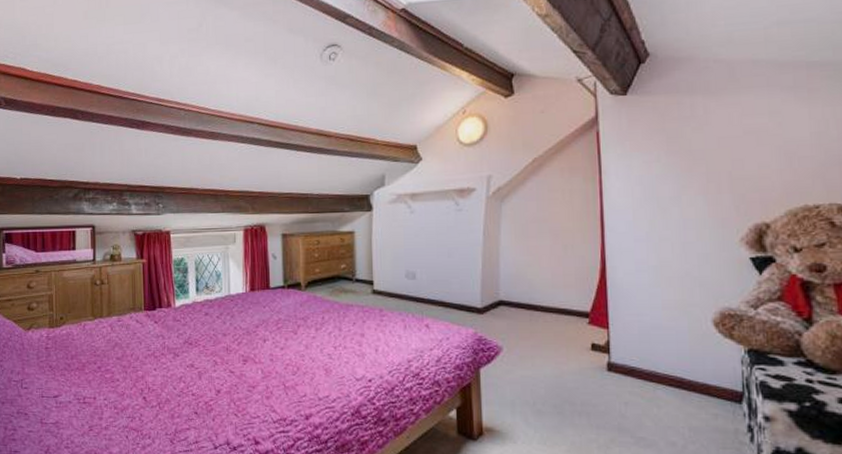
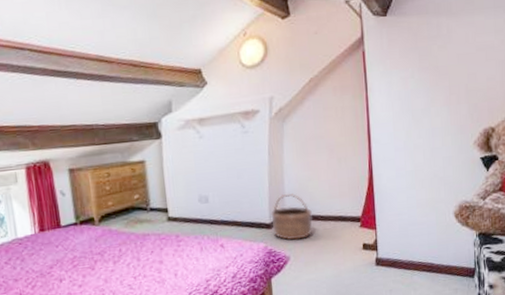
basket: none [483,277,531,329] -> present [271,193,313,240]

